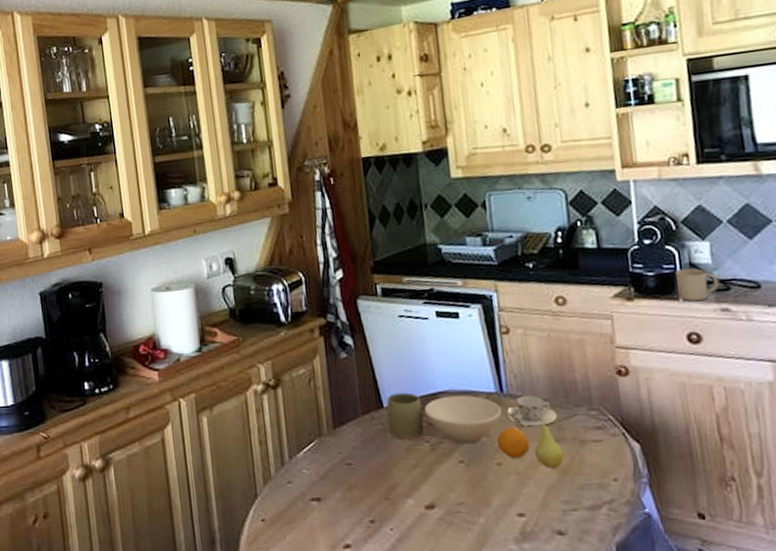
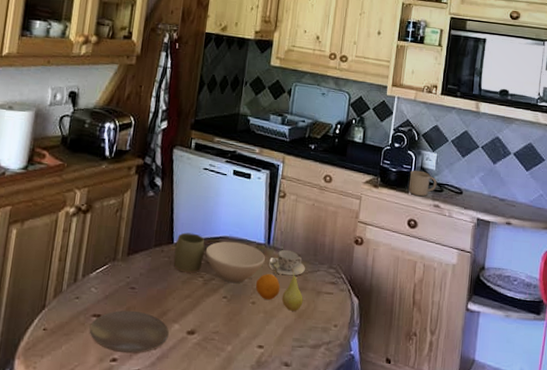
plate: none [311,489,405,538] -> present [89,310,170,354]

